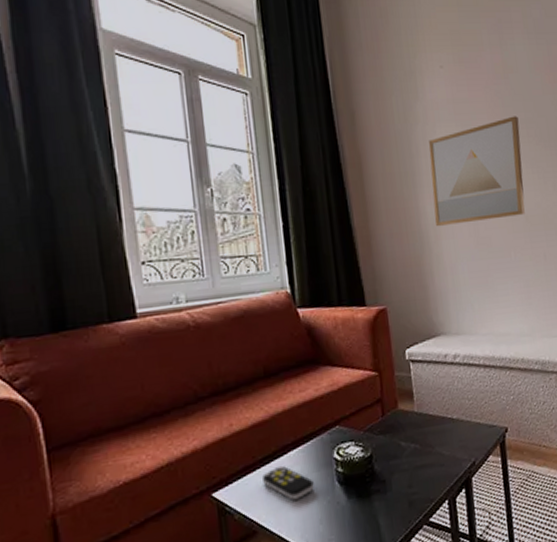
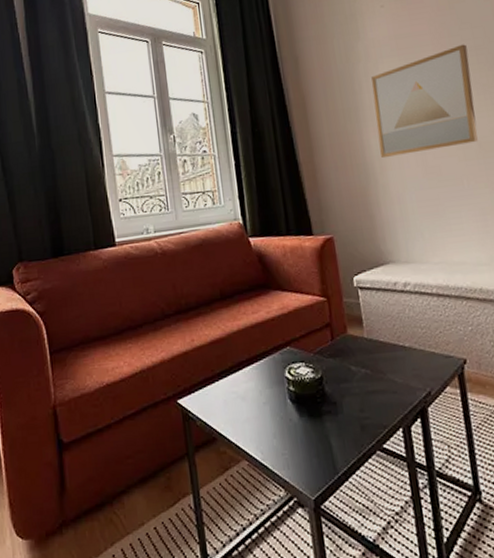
remote control: present [262,465,314,501] -> none [220,380,268,413]

